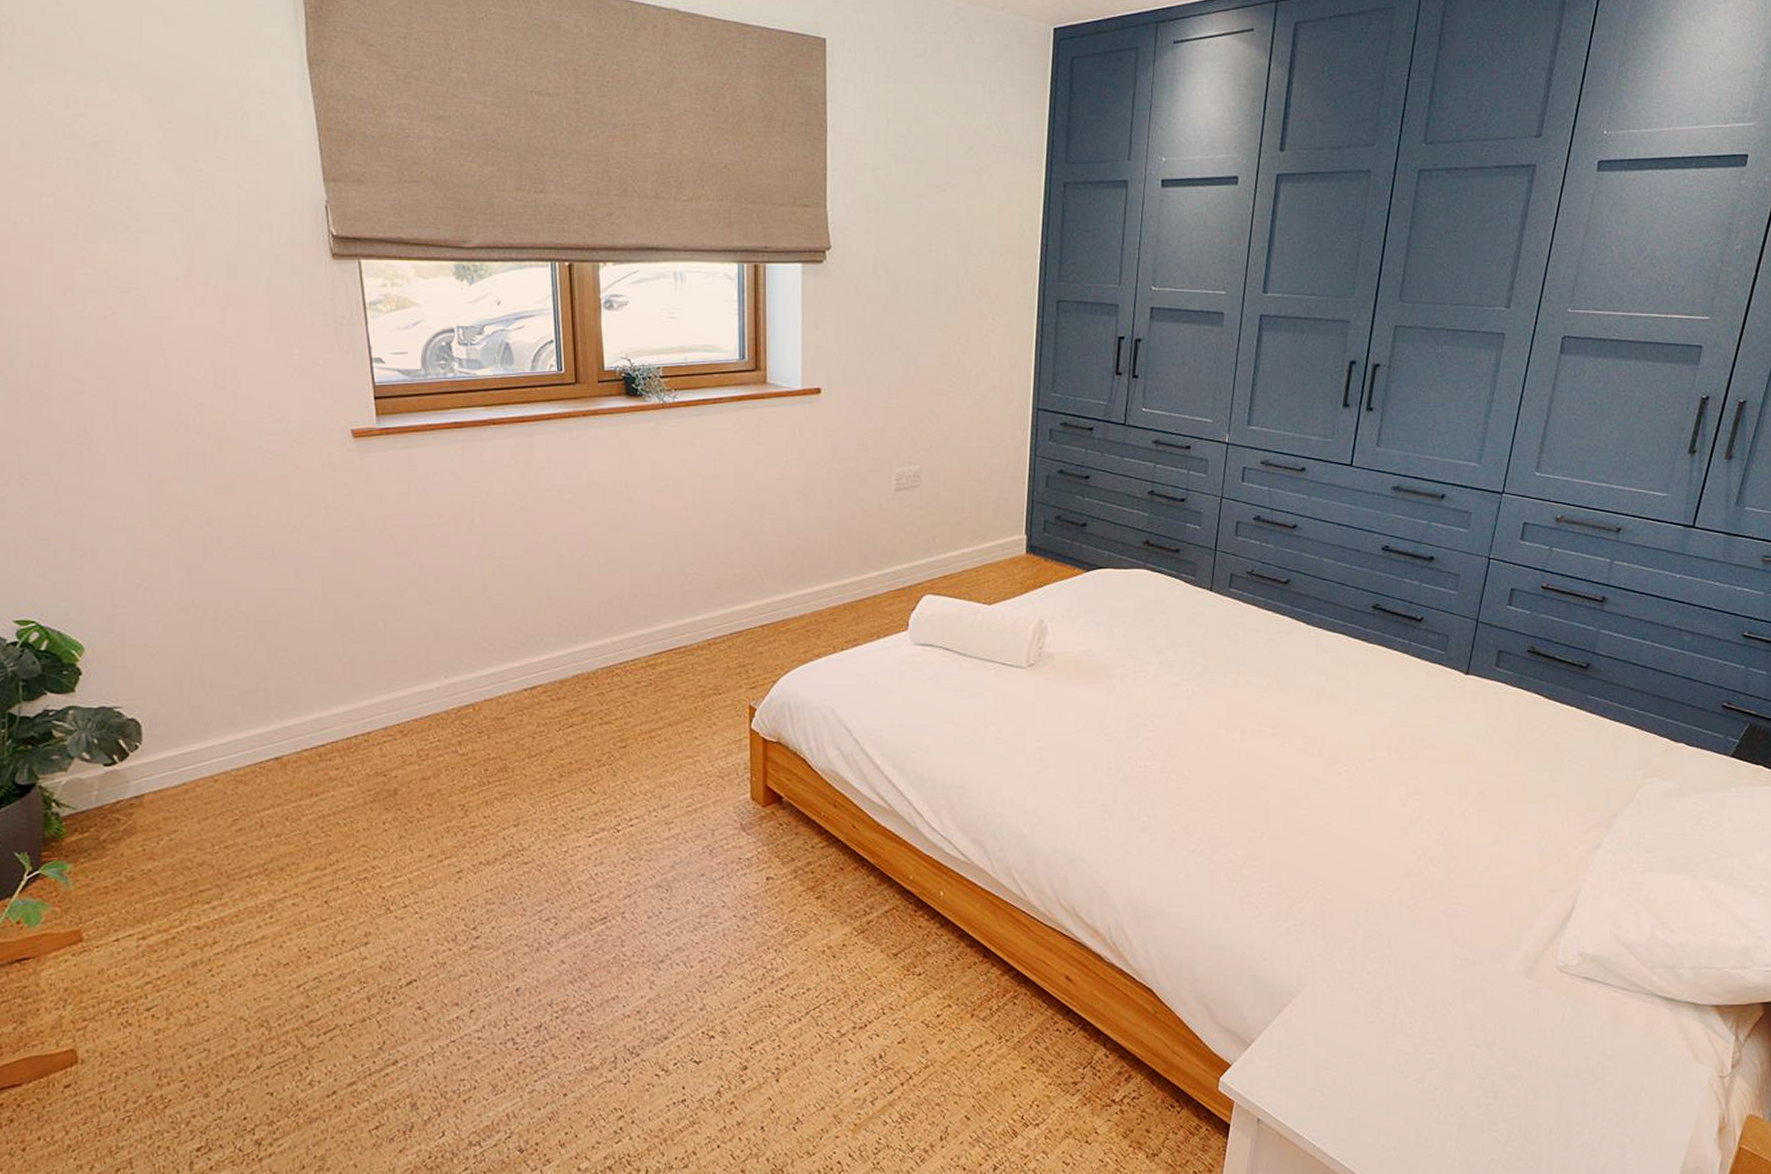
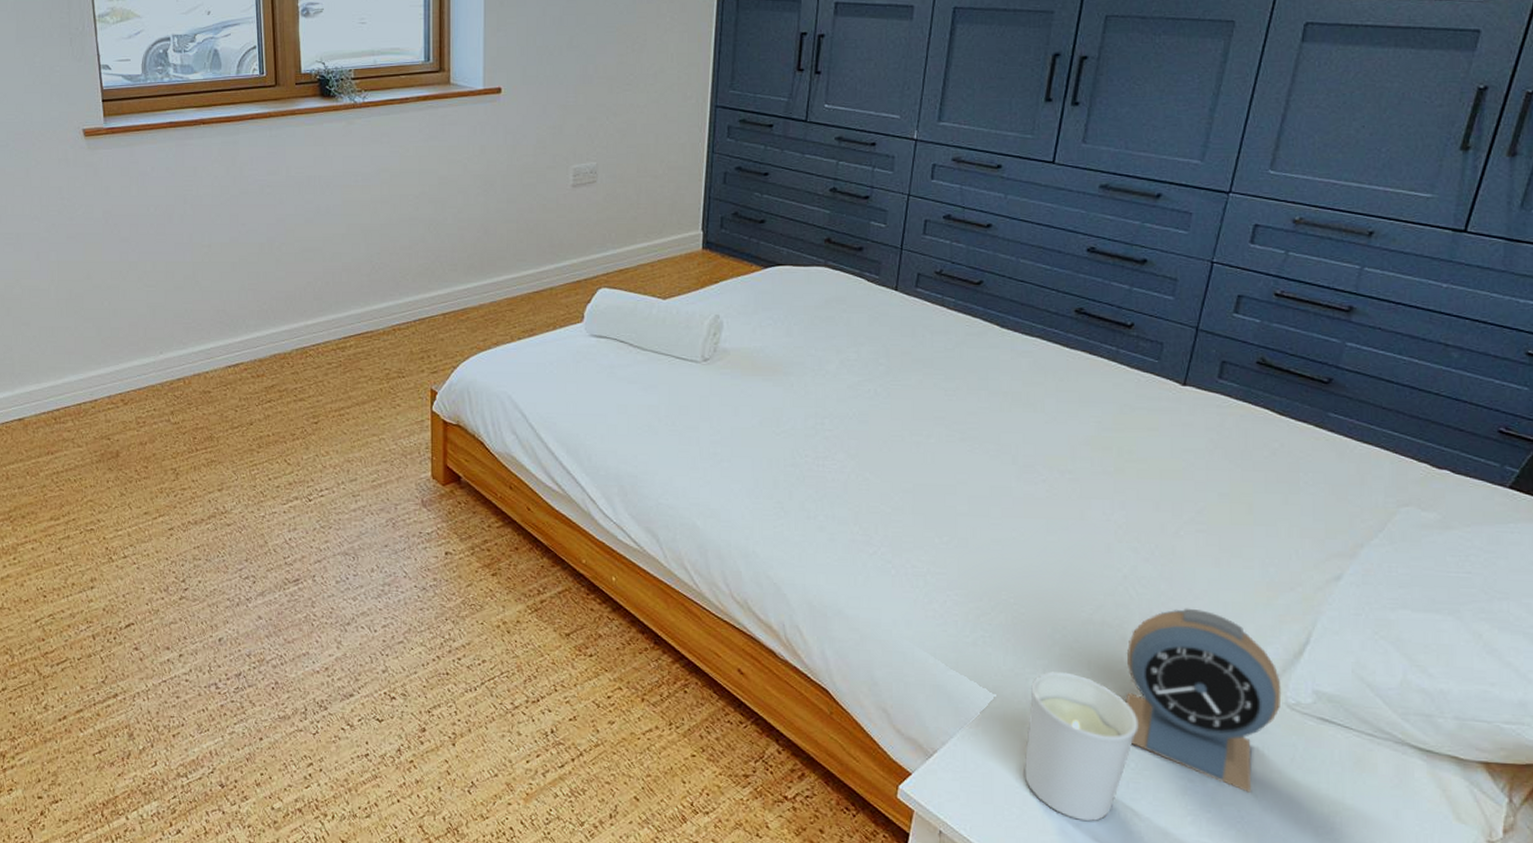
candle holder: none [1333,953,1433,1094] -> present [1024,671,1139,821]
alarm clock: none [1421,884,1553,1053] -> present [1125,608,1282,793]

